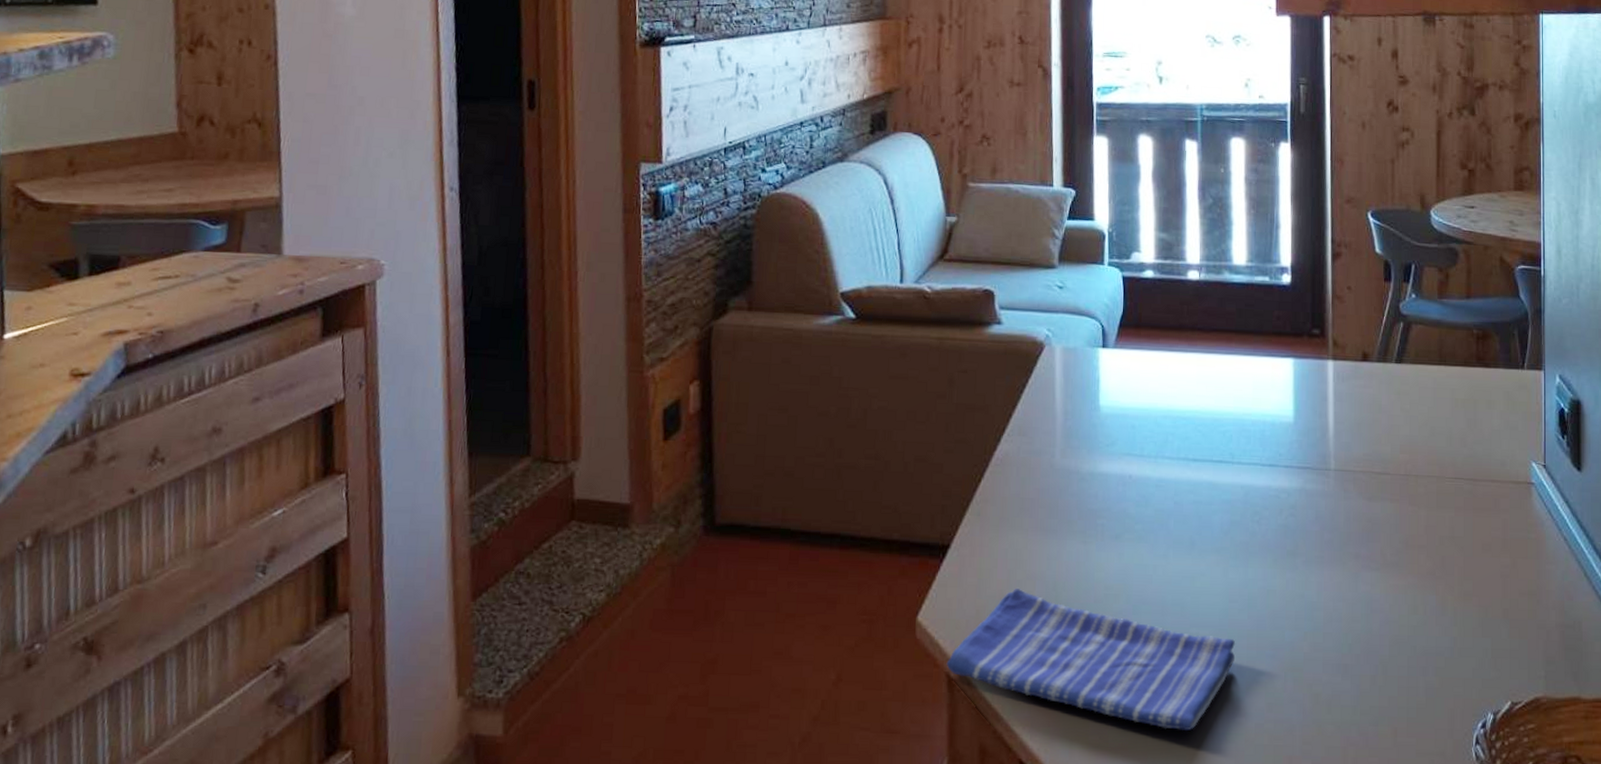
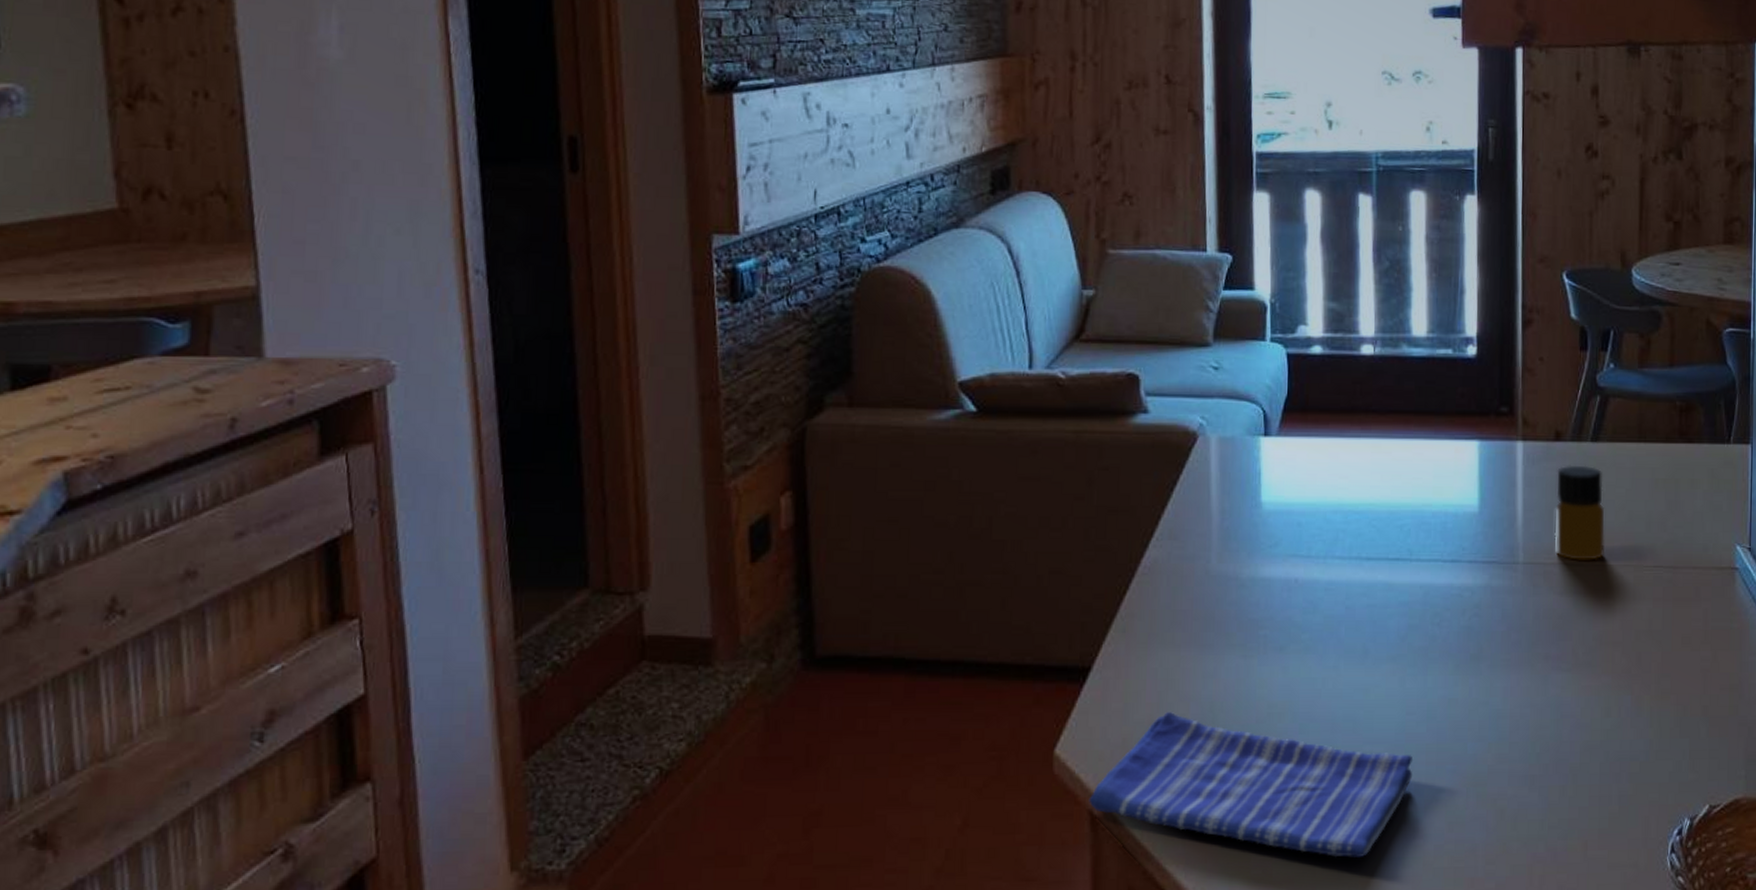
bottle: none [1363,383,1409,470] -> present [1554,465,1605,560]

